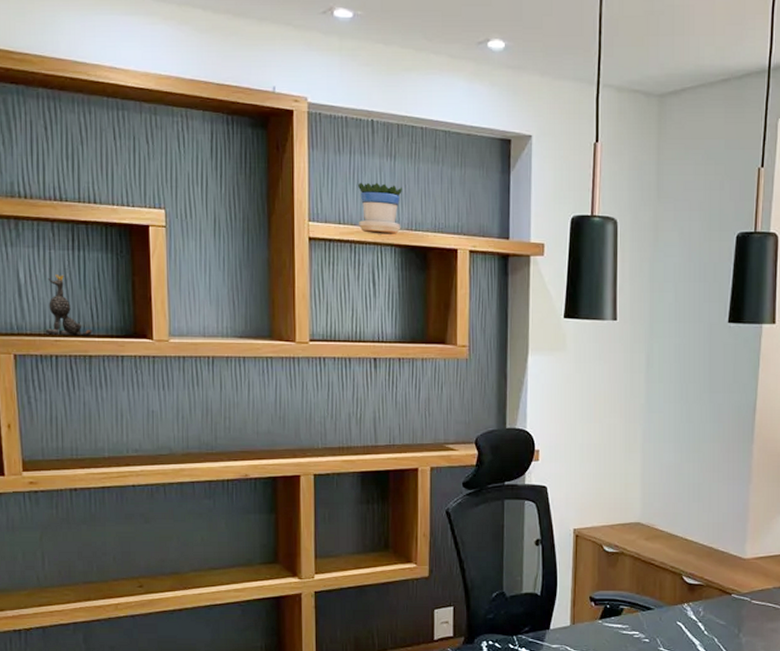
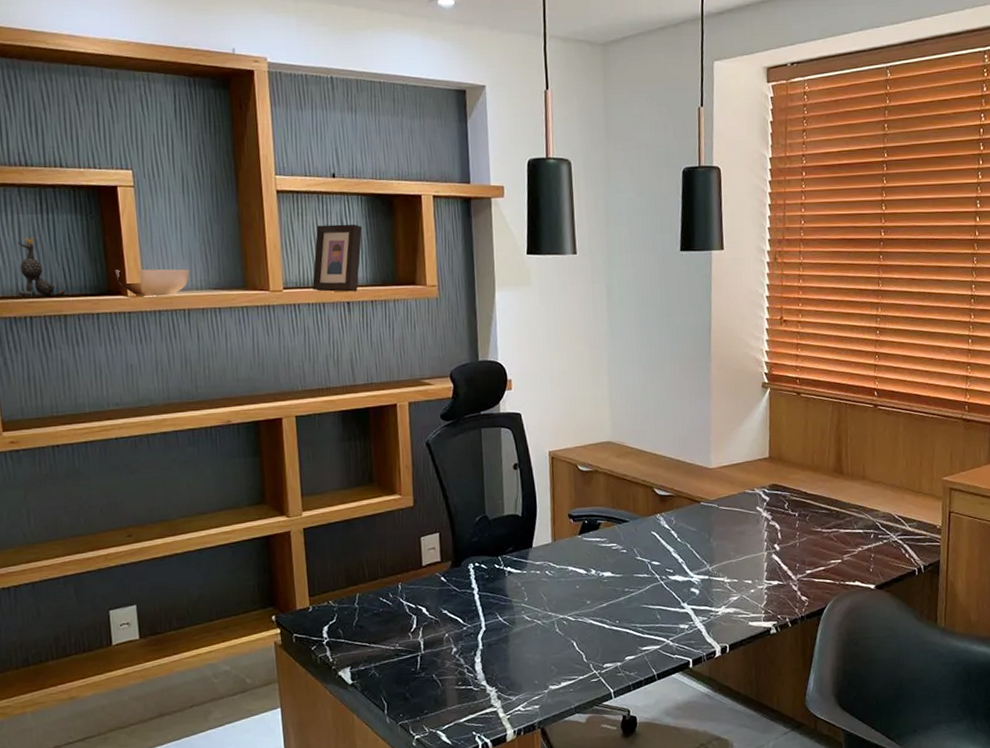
bowl: none [141,312,217,342] -> present [114,268,191,296]
picture frame: none [339,276,395,348] -> present [312,224,363,292]
flowerpot: present [358,182,402,236] -> none [322,135,366,185]

